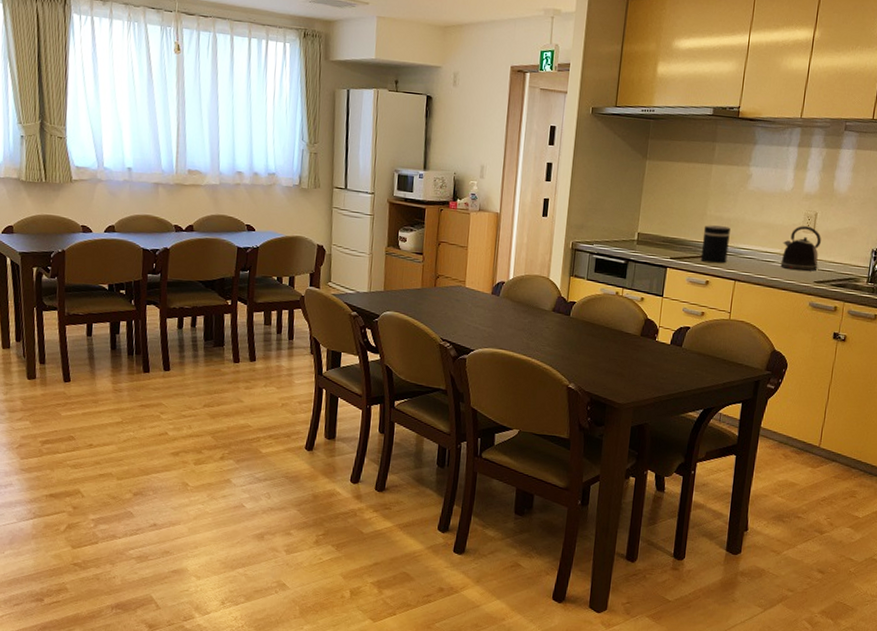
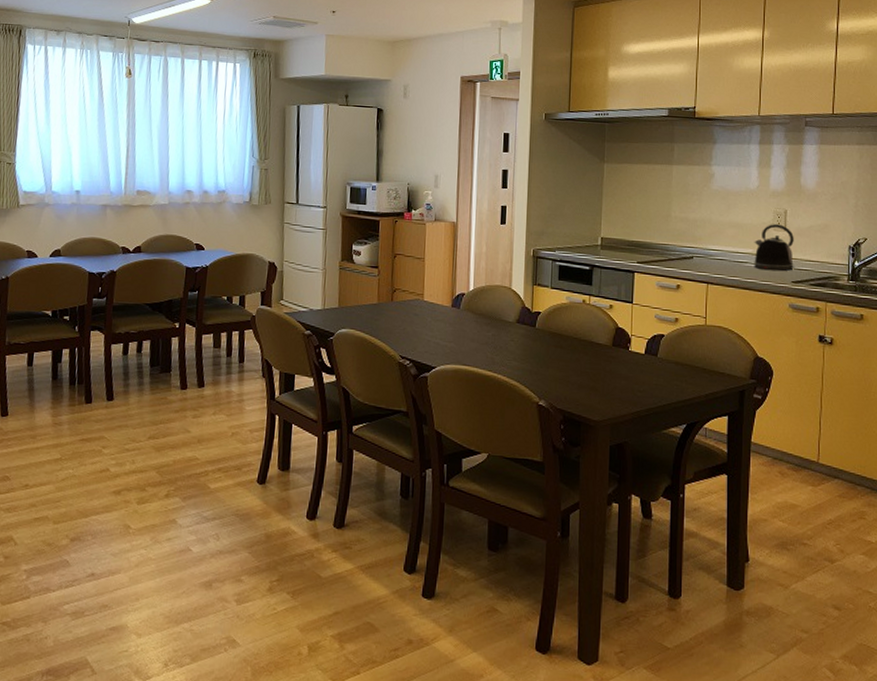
cylinder: present [700,225,731,264] -> none [669,227,698,267]

